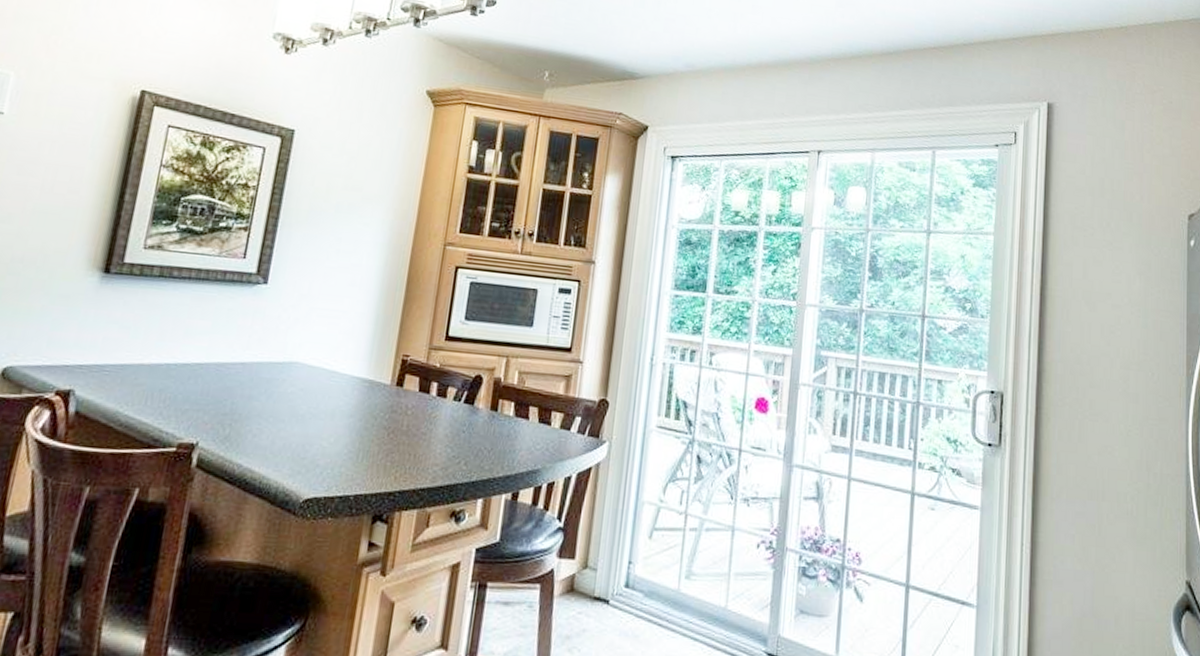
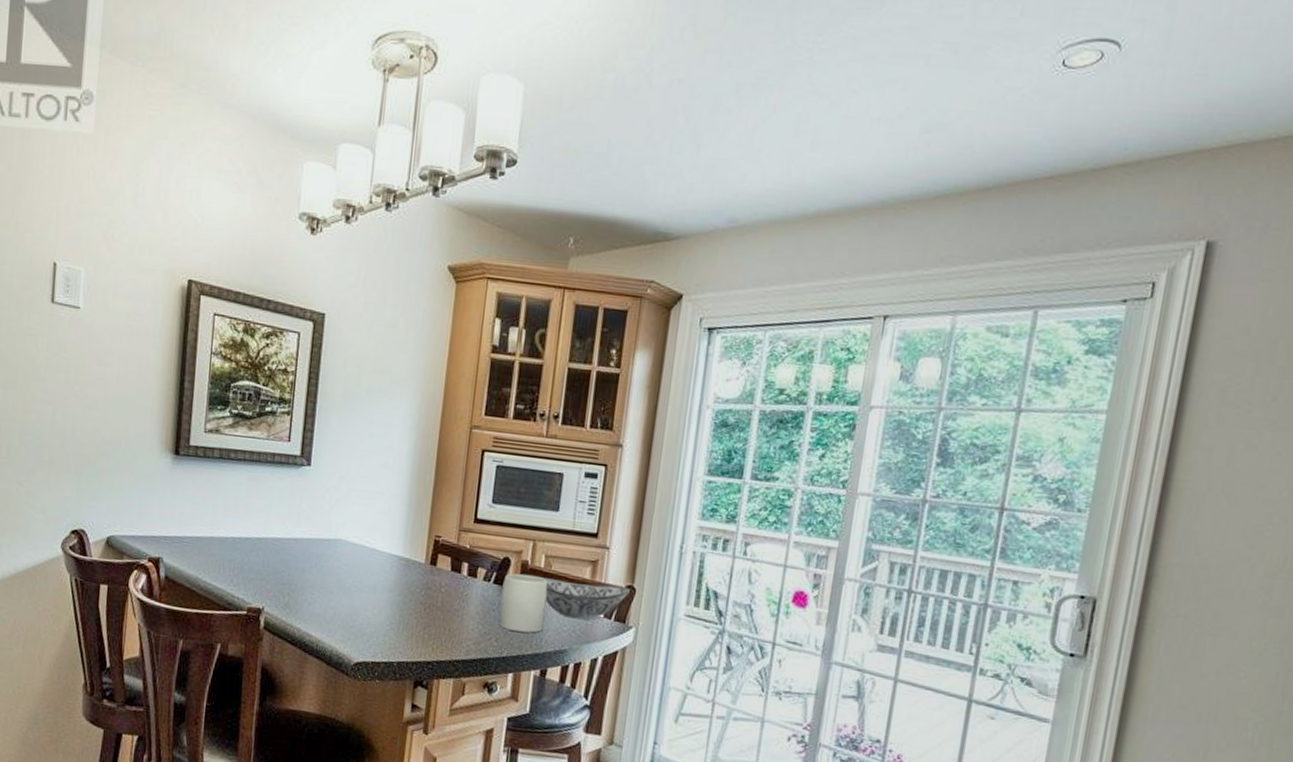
mug: none [469,391,521,454] -> present [499,573,548,633]
decorative bowl: none [513,394,603,437] -> present [540,577,630,620]

